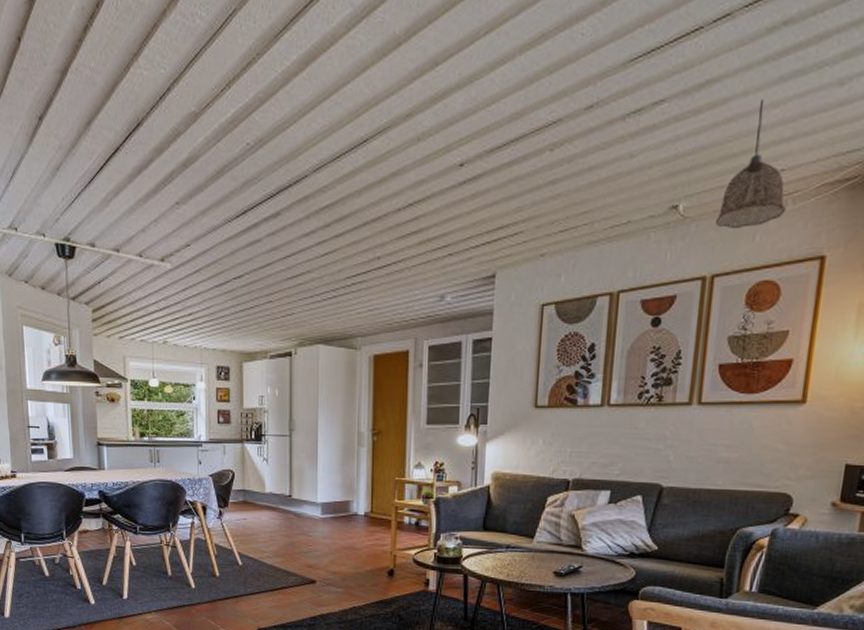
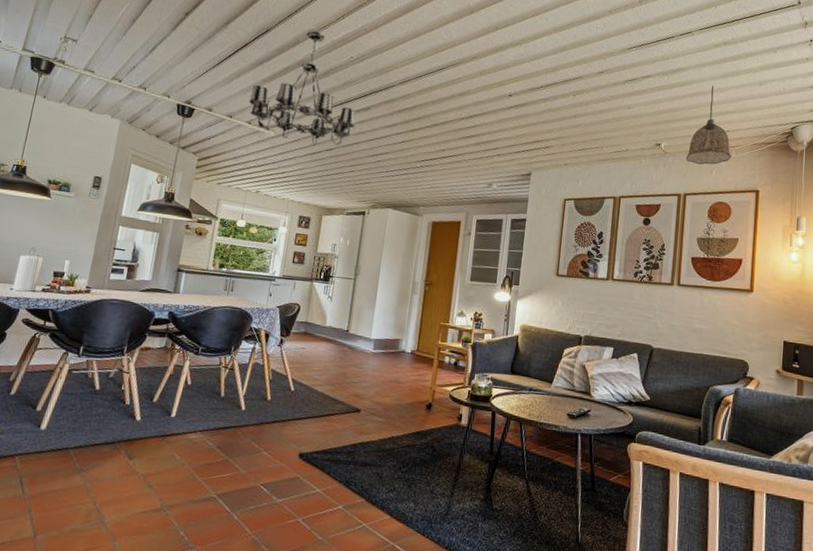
chandelier: none [134,114,265,275] -> present [249,30,355,146]

